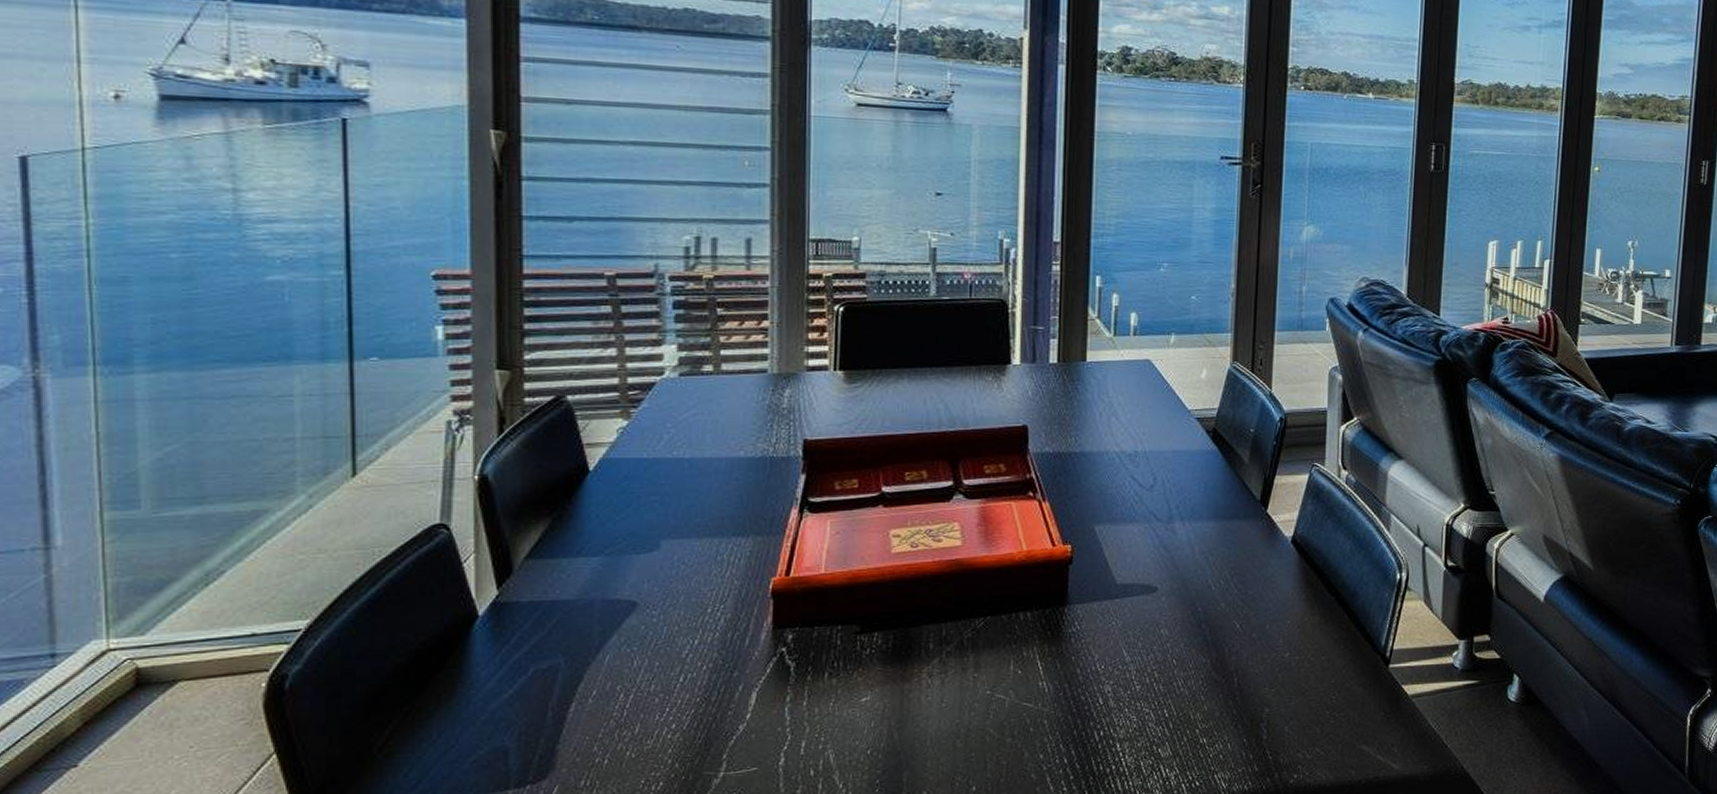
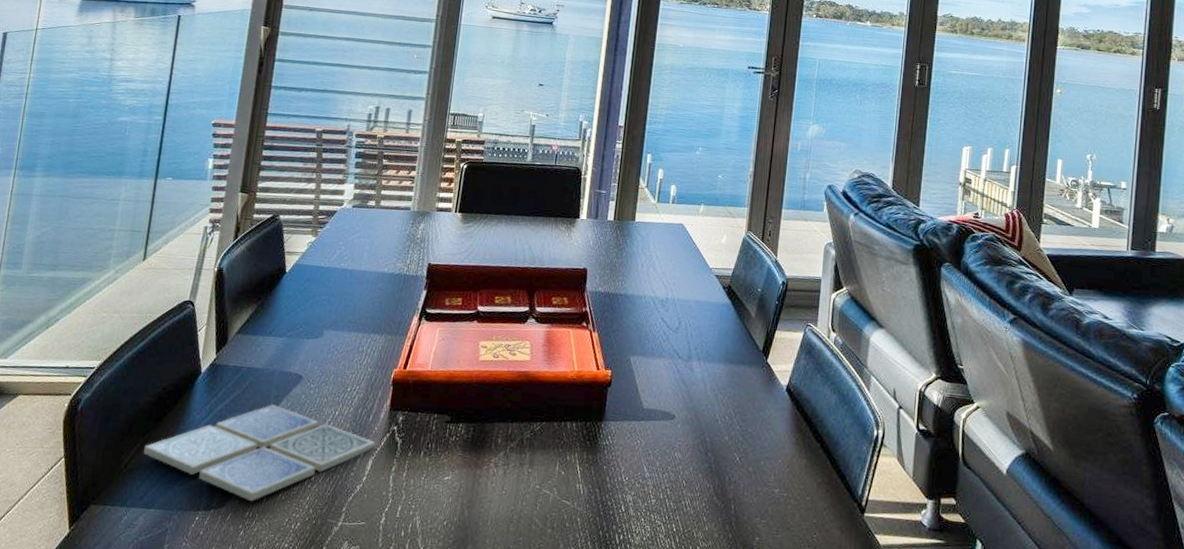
drink coaster: none [406,643,759,768] -> present [143,404,376,502]

